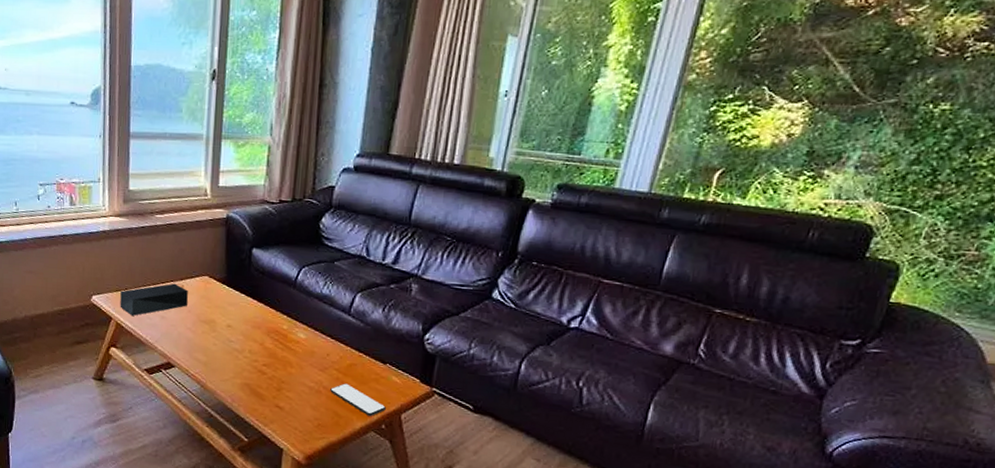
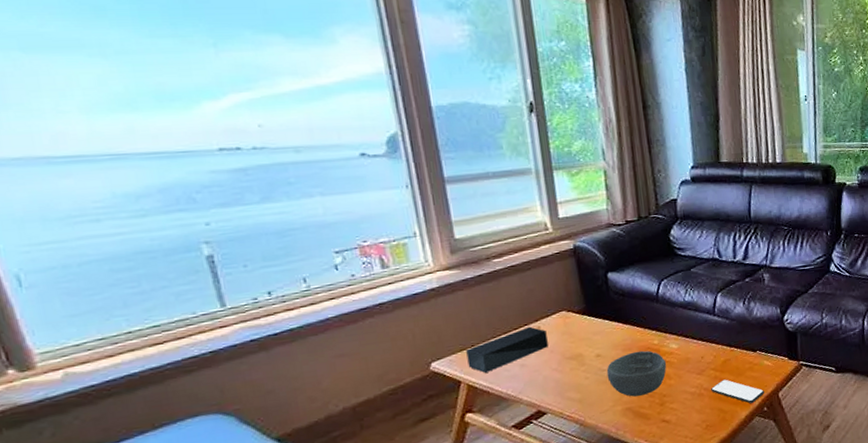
bowl: none [233,331,292,376] -> present [606,350,667,397]

